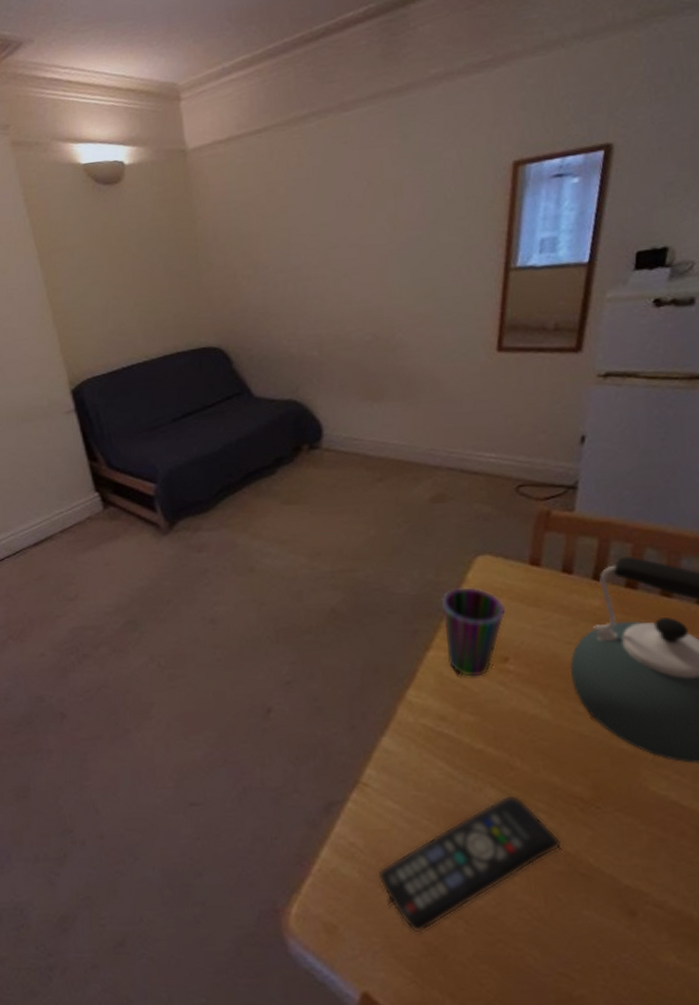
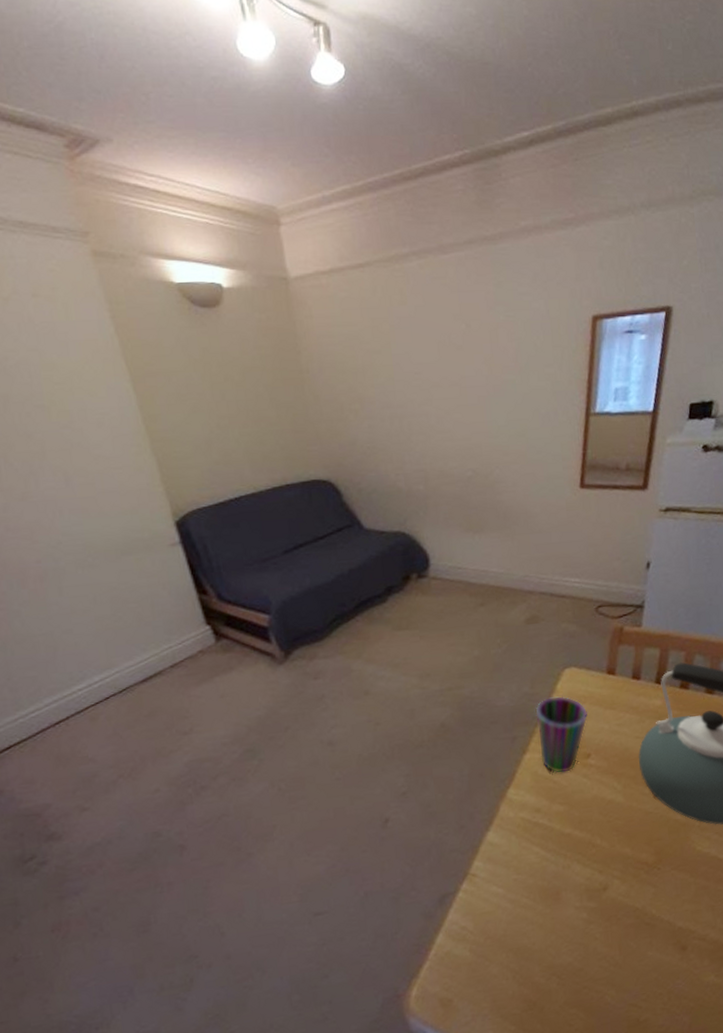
remote control: present [378,794,562,933] -> none [486,867,632,994]

